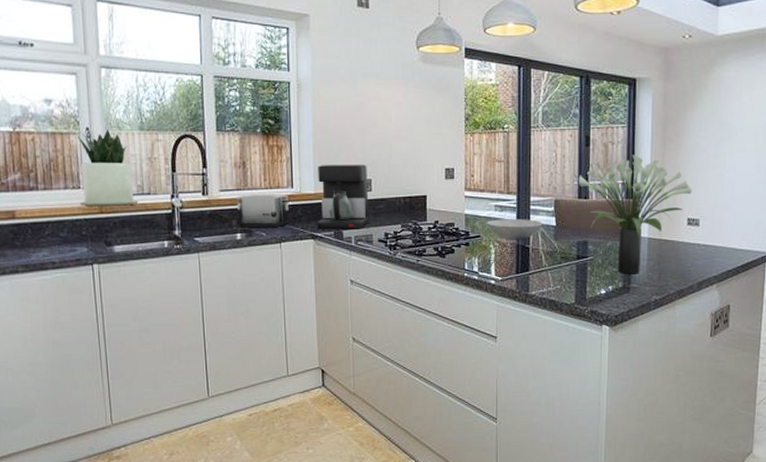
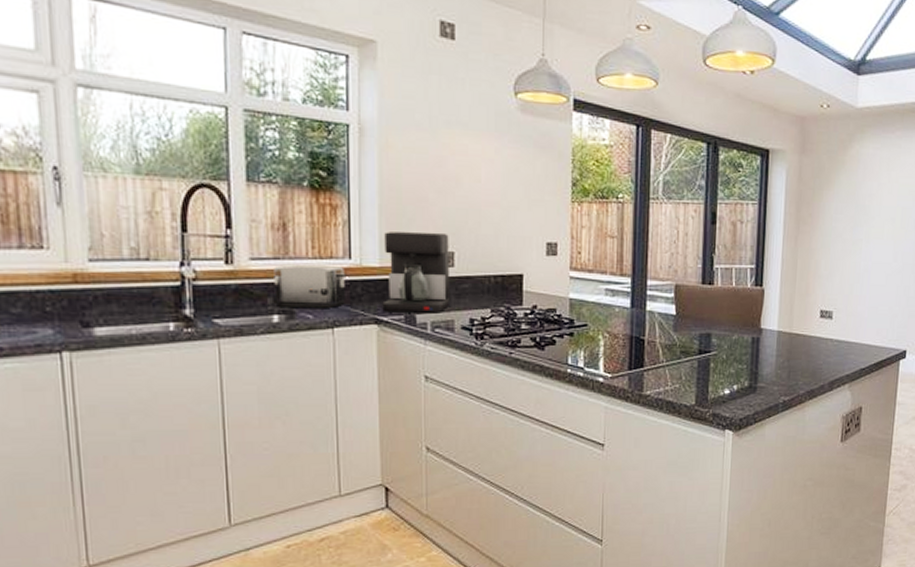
planter: present [76,129,139,207] -> none [38,170,132,276]
bowl: present [487,219,543,240] -> none [596,305,661,331]
flower arrangement: present [578,154,692,274] -> none [702,236,826,372]

